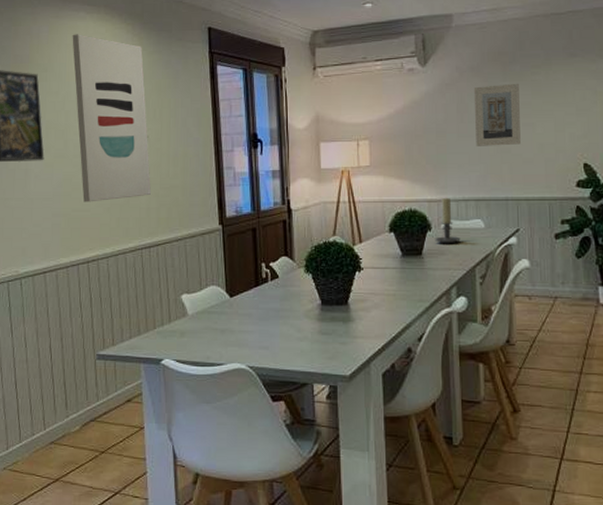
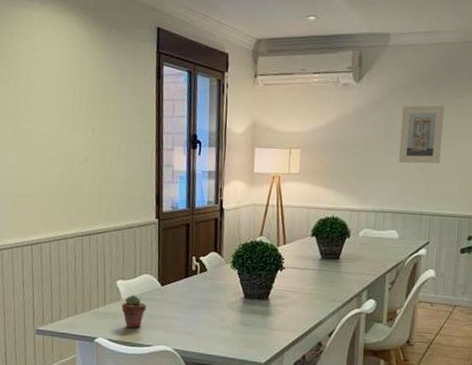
wall art: present [72,34,151,202] -> none [25,23,94,189]
potted succulent: none [188,309,215,346] -> present [121,295,147,328]
candle holder: present [435,197,461,244] -> none [352,208,376,252]

